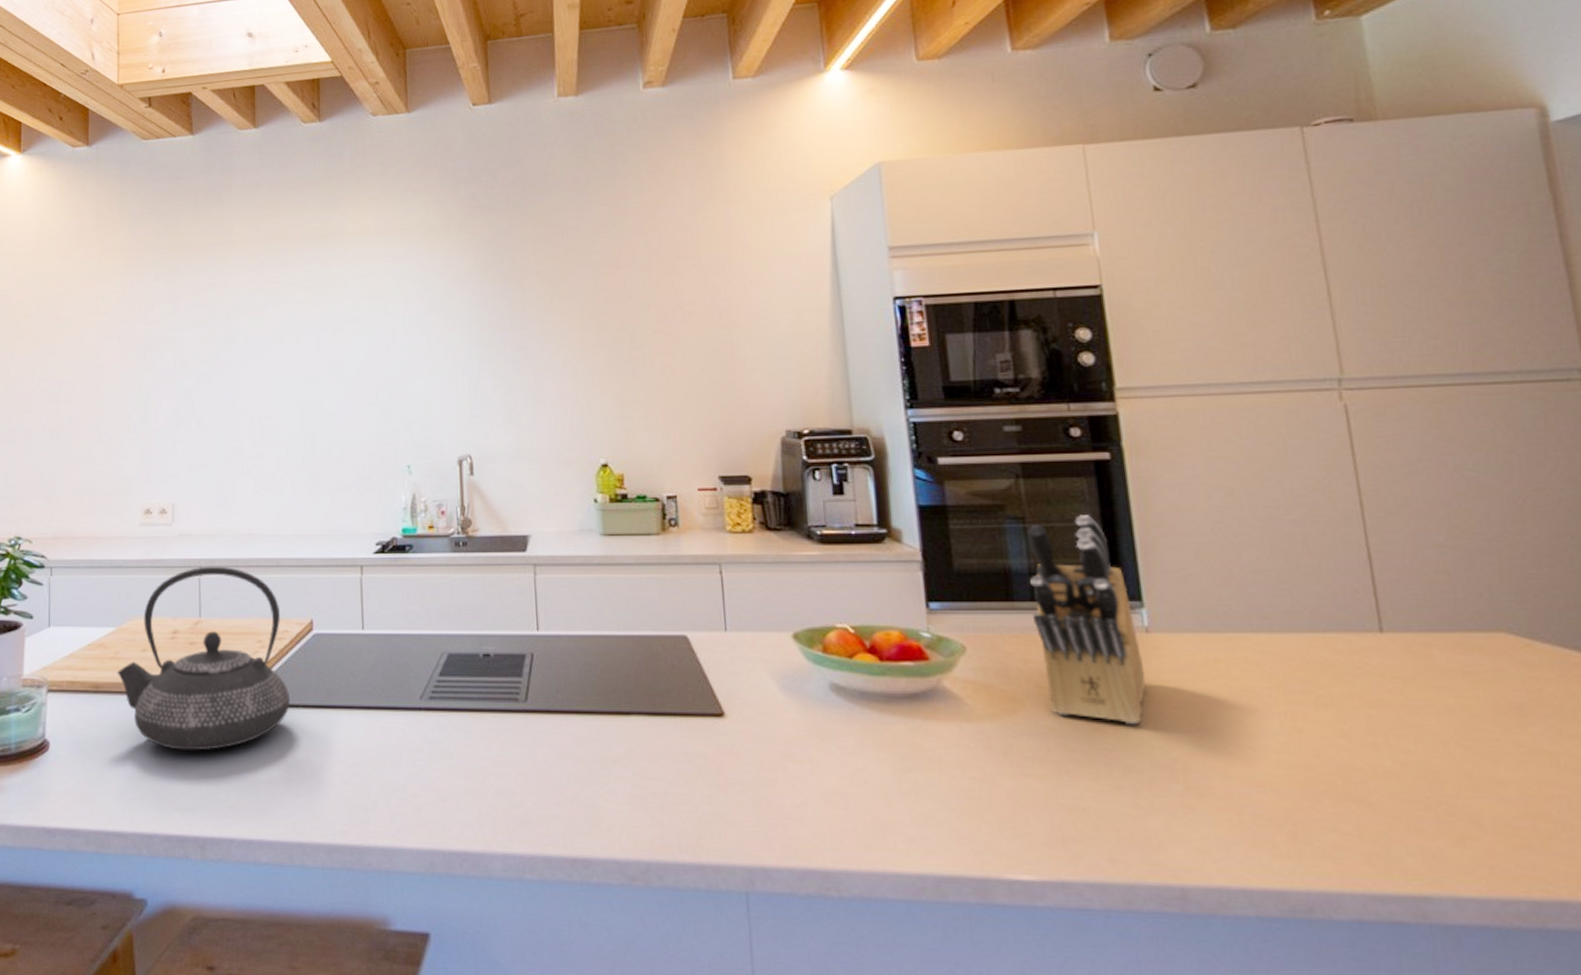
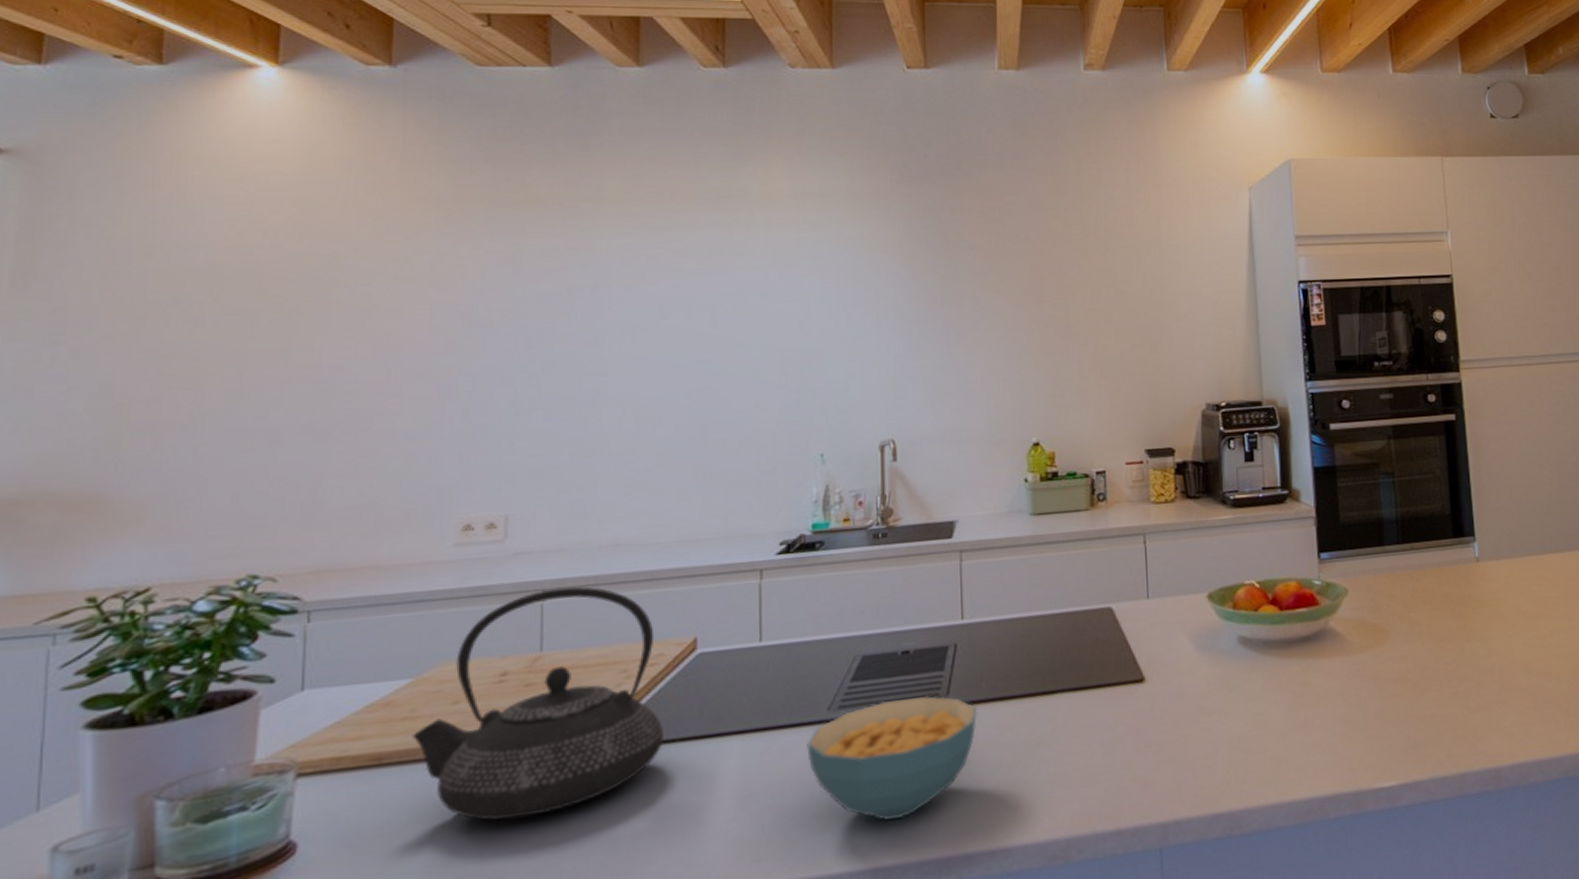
cereal bowl: none [403,698,555,810] -> present [807,695,978,820]
knife block: present [1027,515,1146,725] -> none [1396,467,1476,641]

